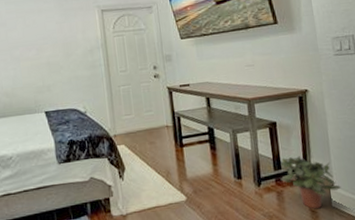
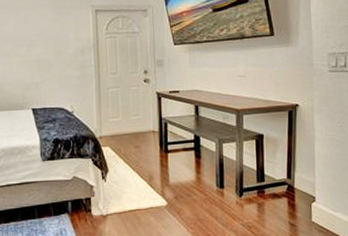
potted plant: present [280,156,342,209] -> none [262,170,324,223]

